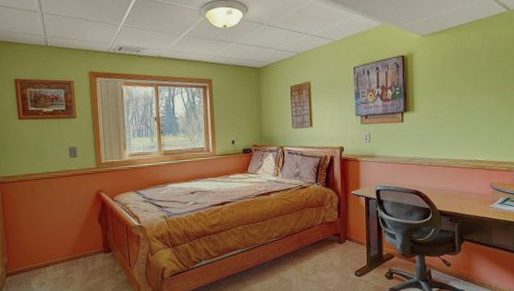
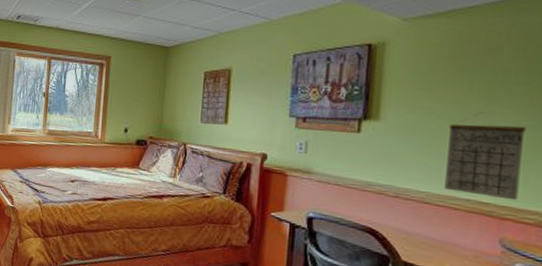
calendar: none [456,99,498,157] -> present [445,112,526,201]

